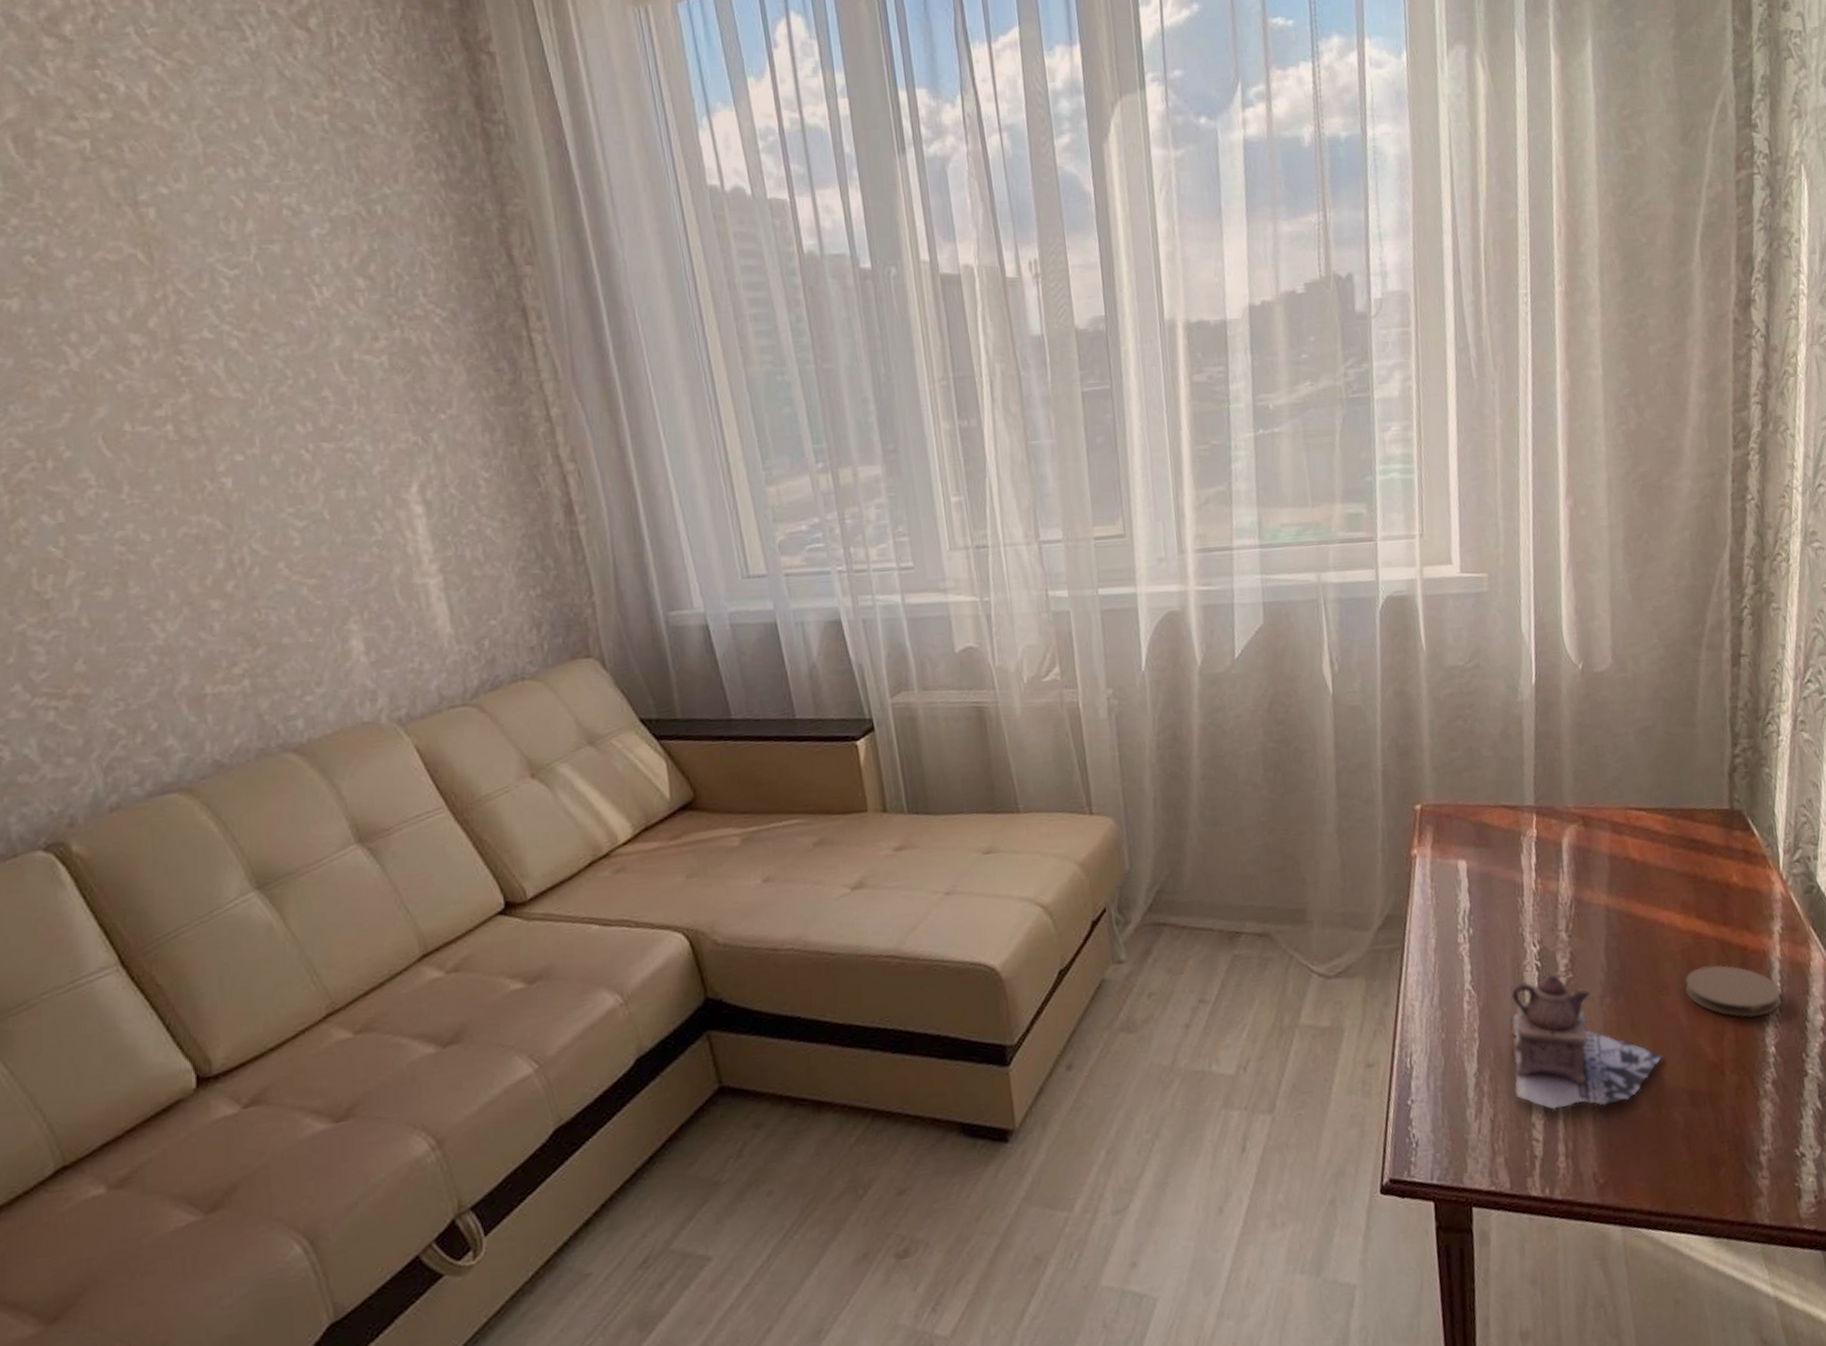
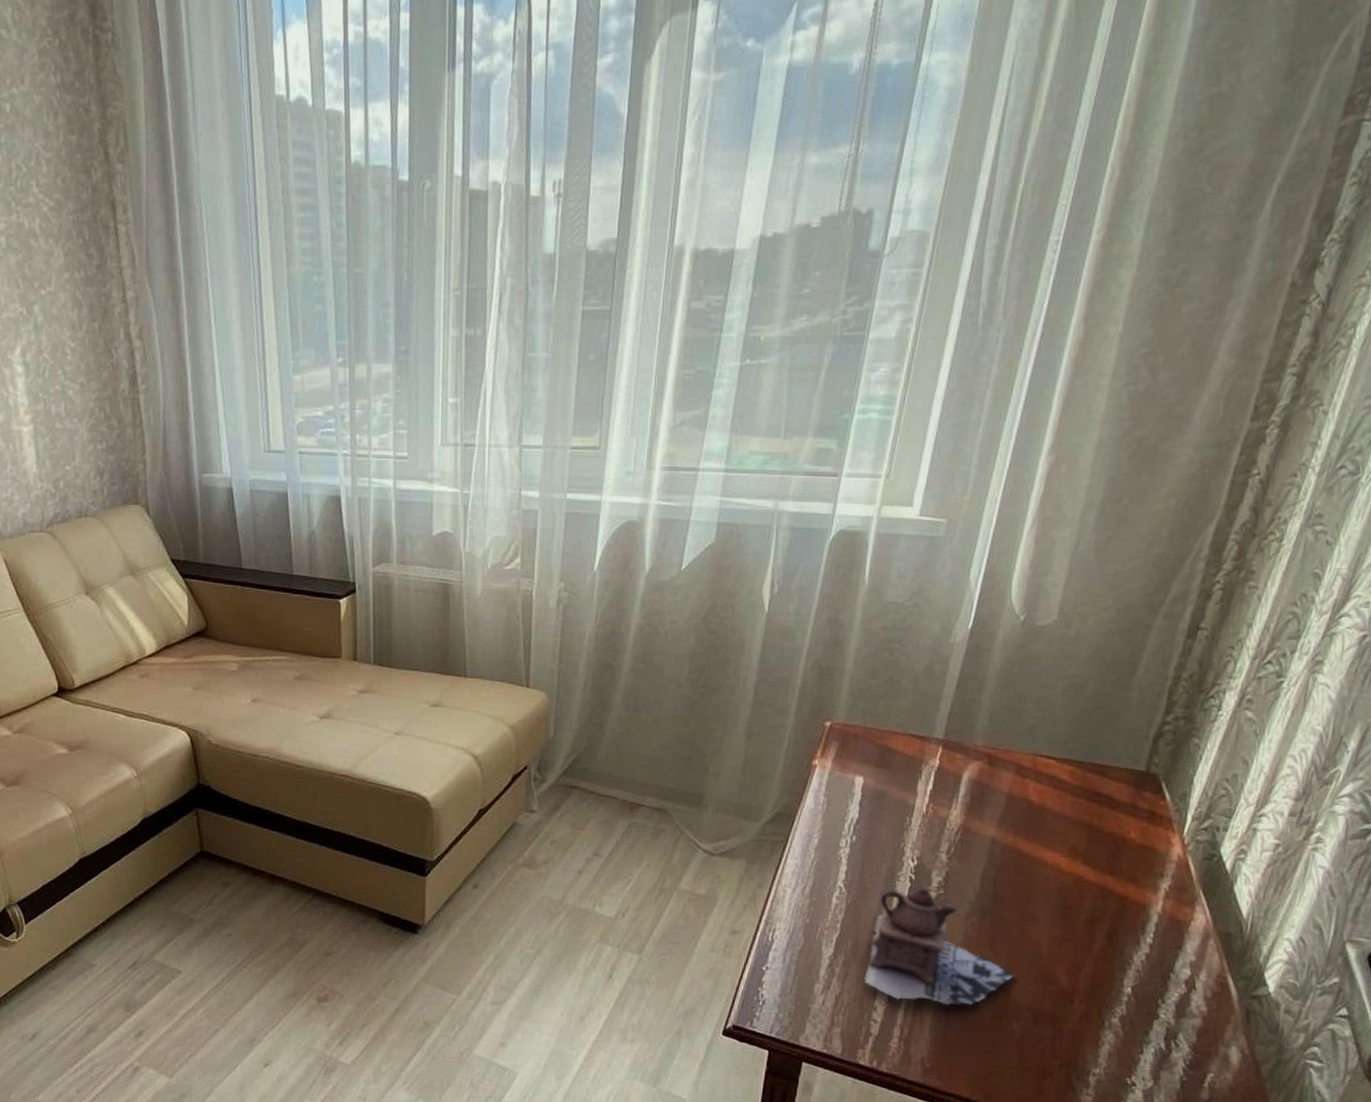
coaster: present [1685,965,1781,1017] -> none [1053,907,1152,960]

